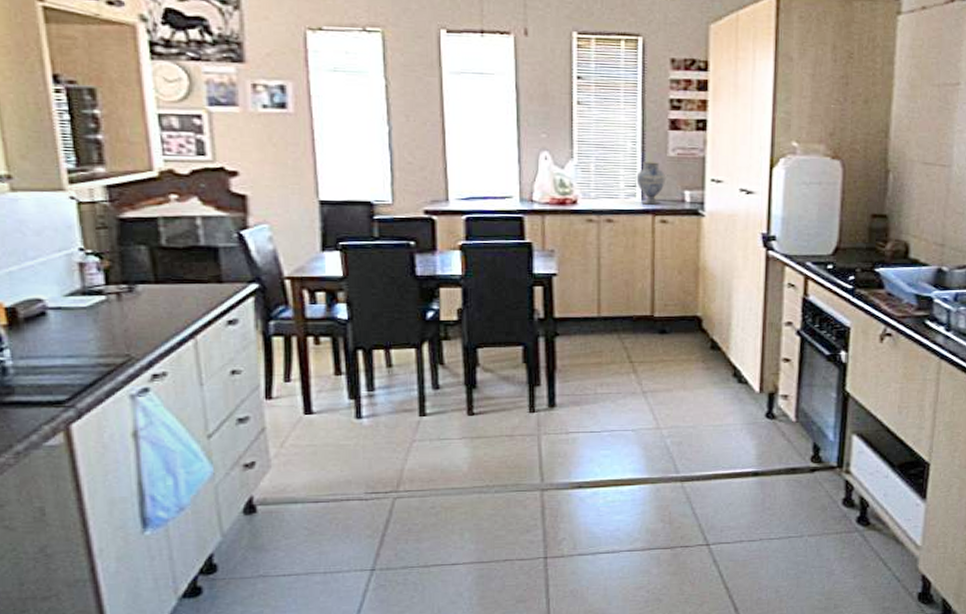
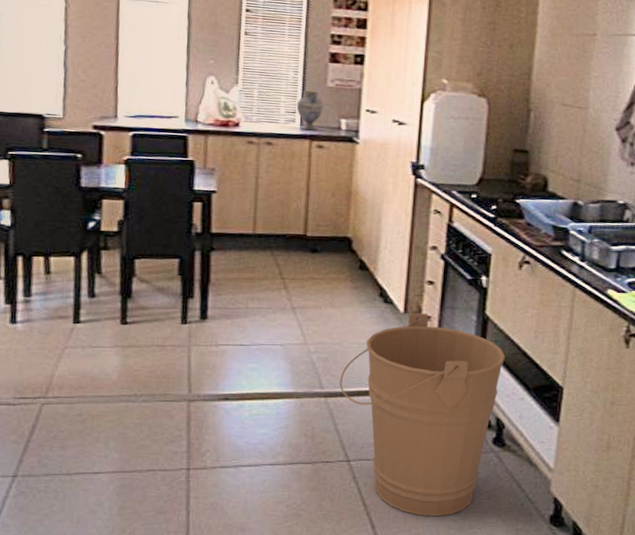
bucket: none [696,392,868,598] -> present [339,312,506,517]

